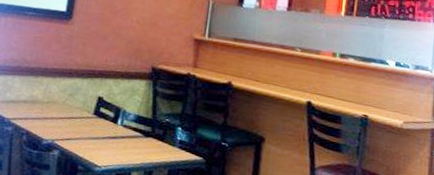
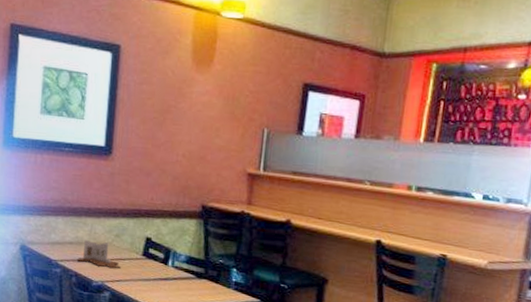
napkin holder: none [29,99,73,128] -> present [76,240,122,269]

